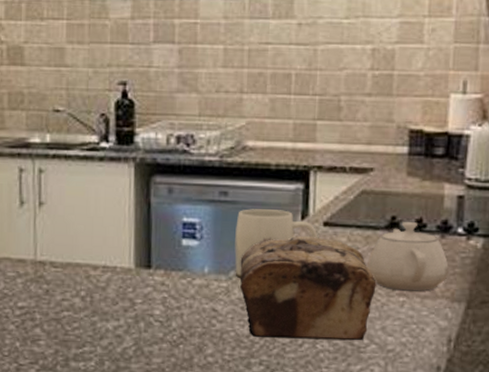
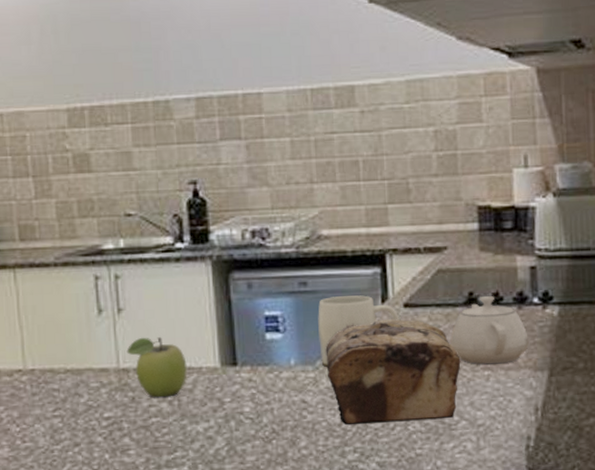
fruit: none [44,232,102,293] -> present [126,337,187,398]

